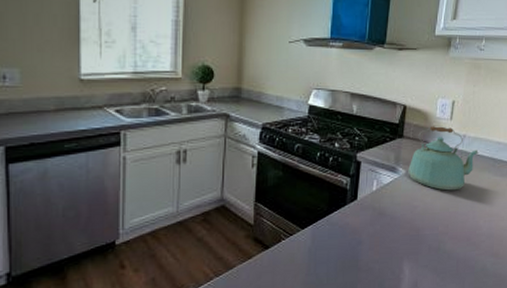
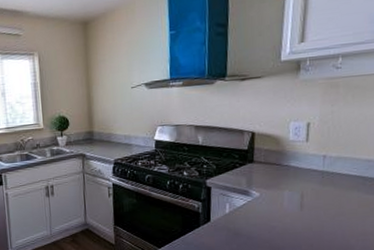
kettle: present [408,126,479,191] -> none [262,148,344,211]

